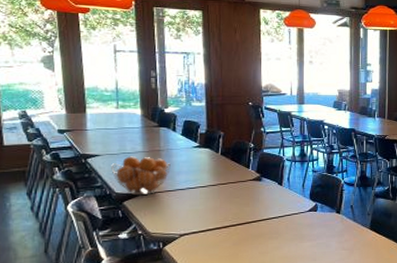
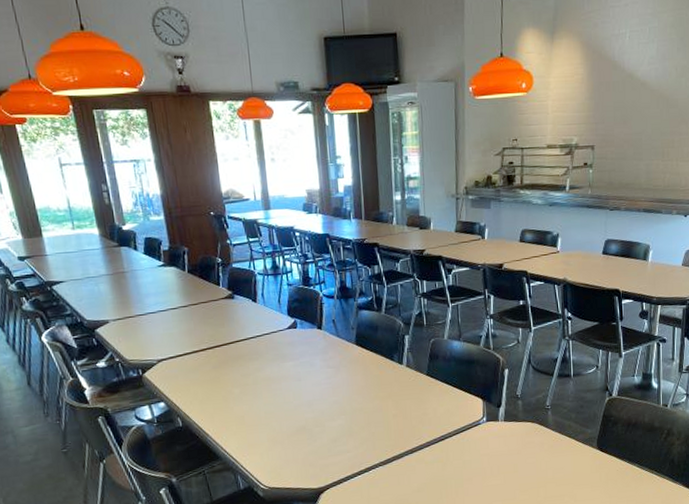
fruit basket: present [111,156,171,196] -> none [77,280,138,322]

